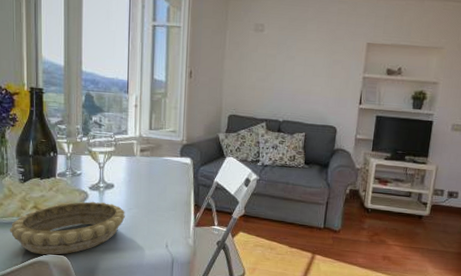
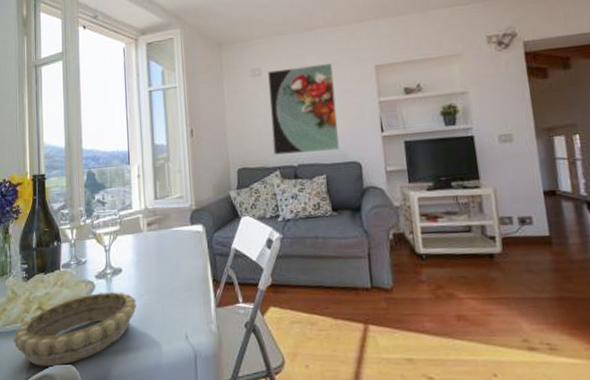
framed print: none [263,29,329,114] -> present [268,63,339,155]

